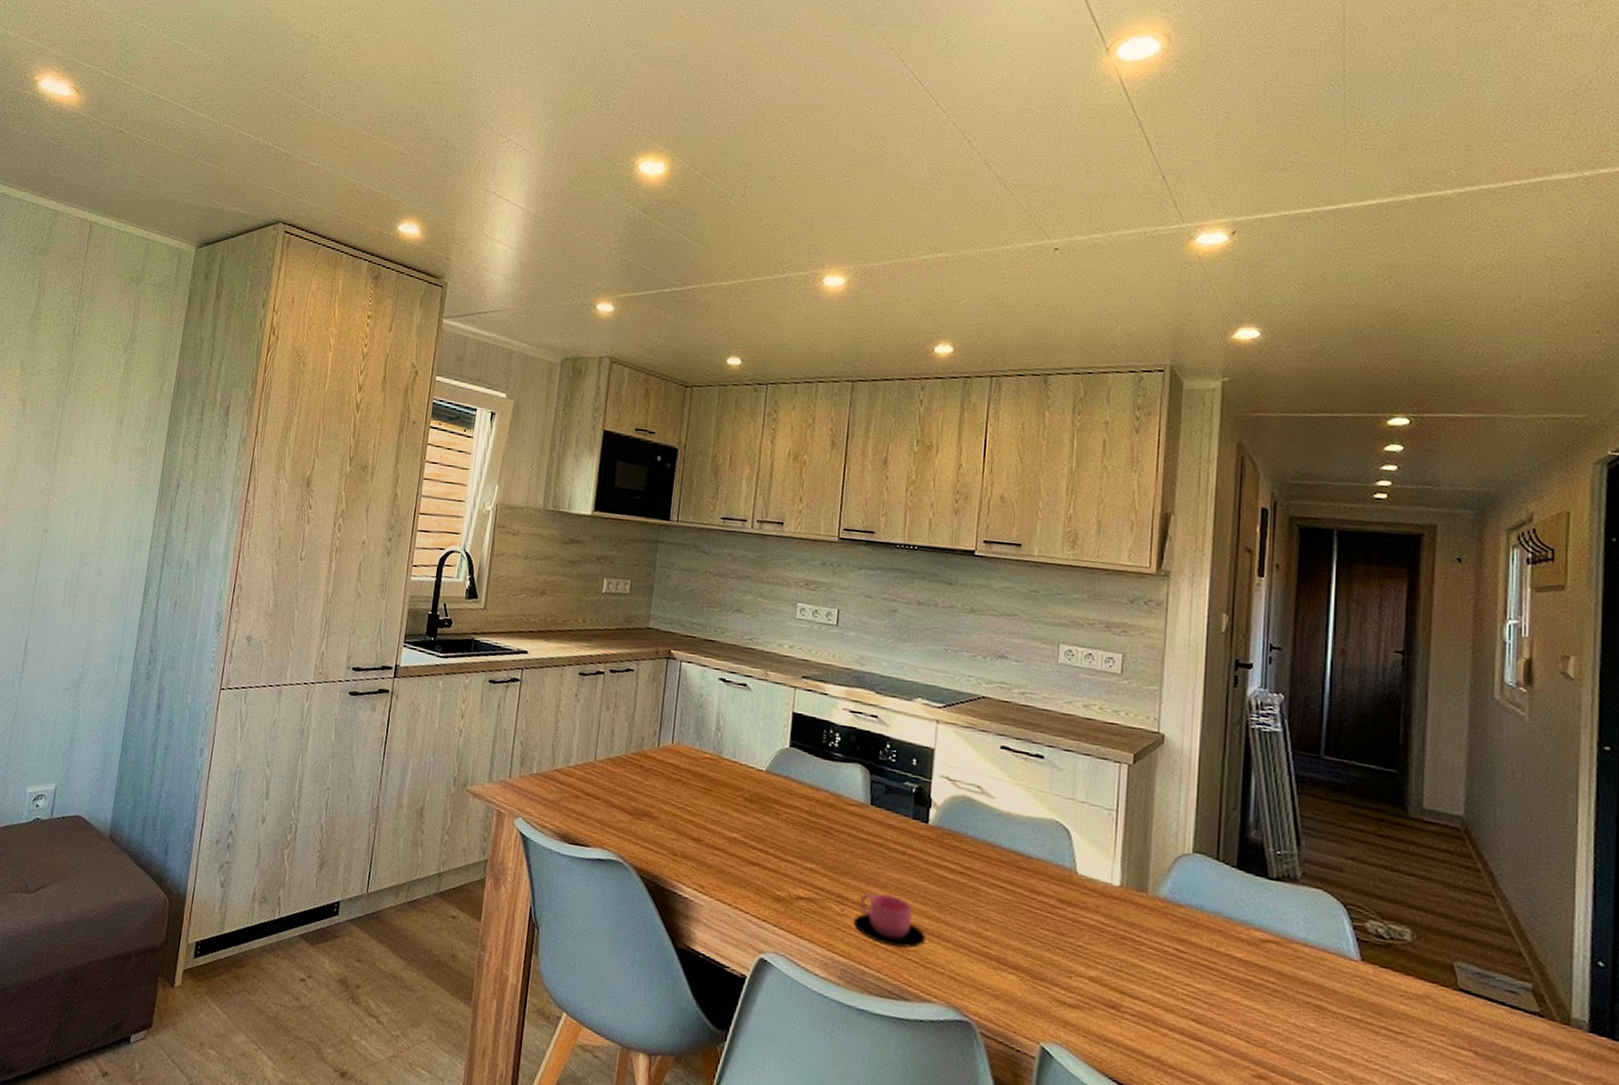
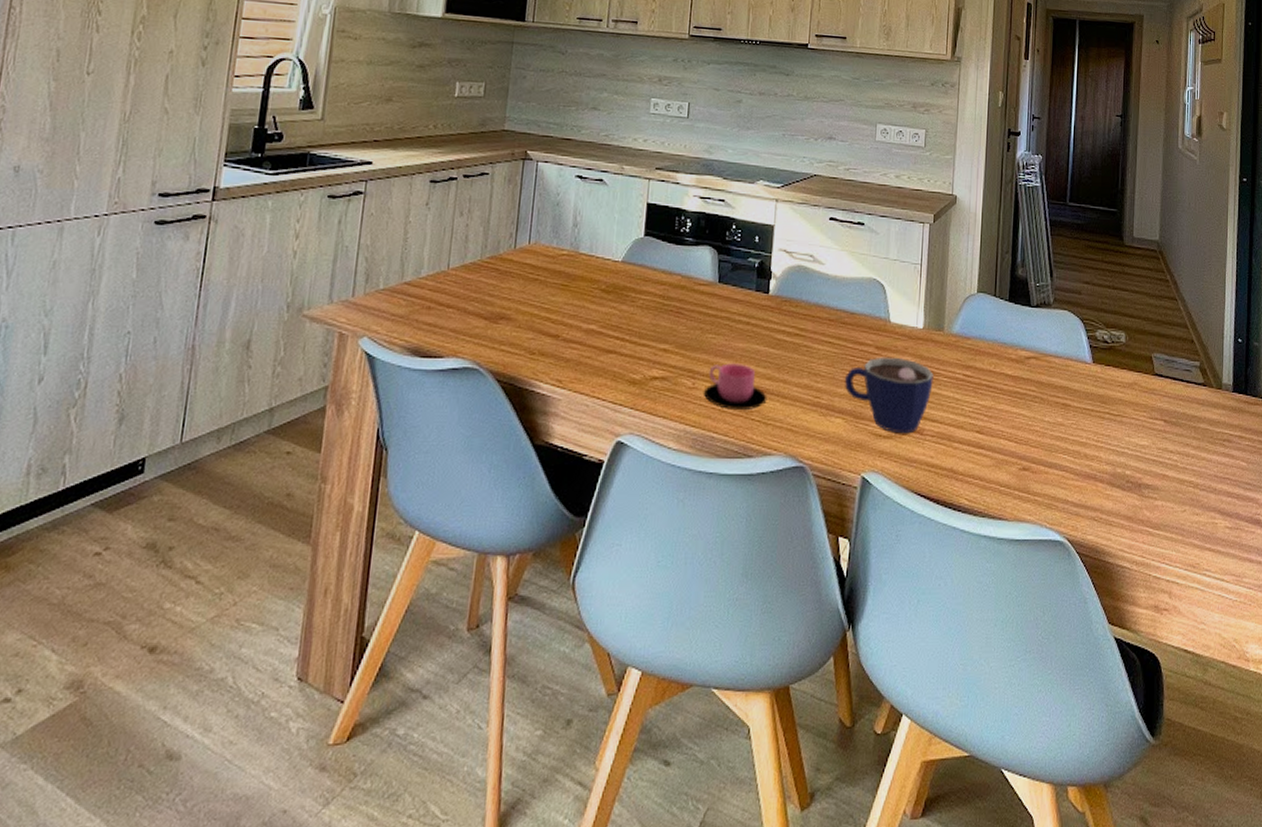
cup: none [1019,912,1134,1007] -> present [844,356,934,434]

